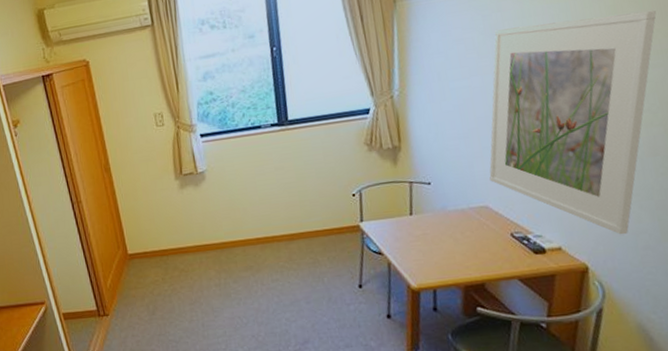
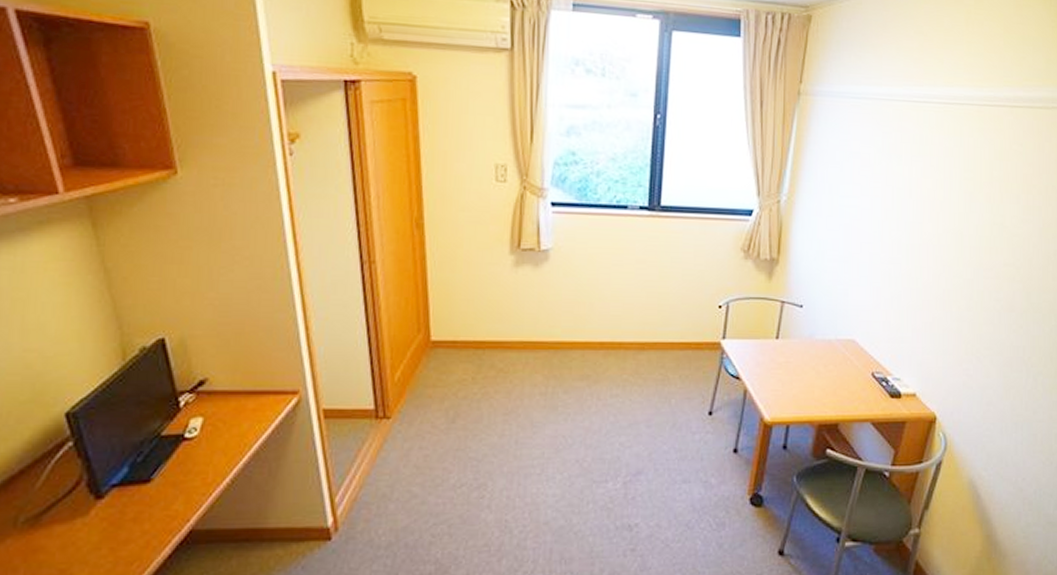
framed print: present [489,10,656,235] -> none [862,151,1035,388]

